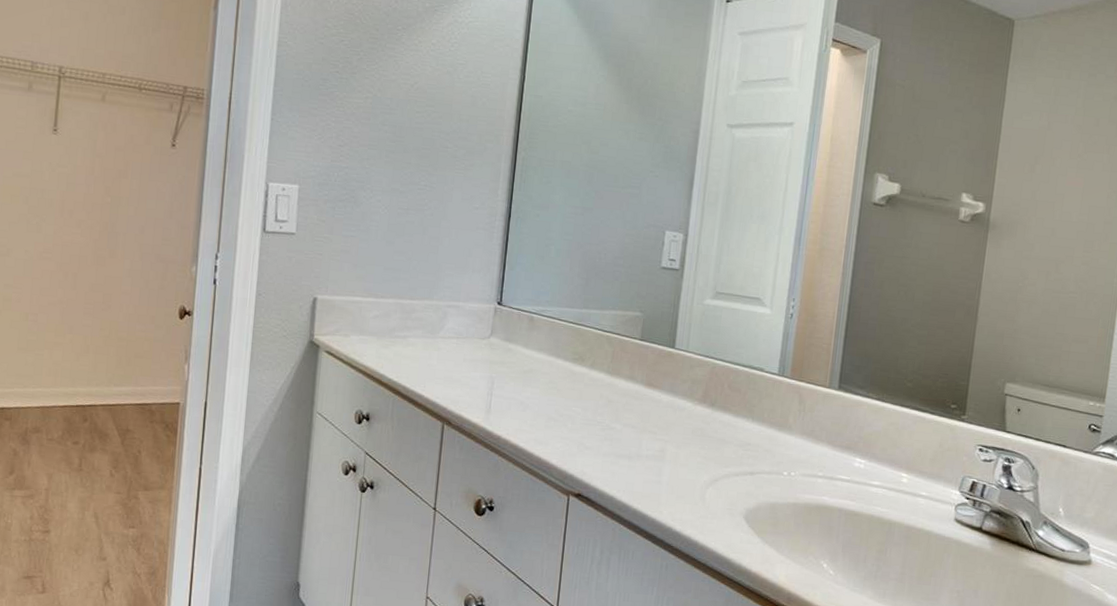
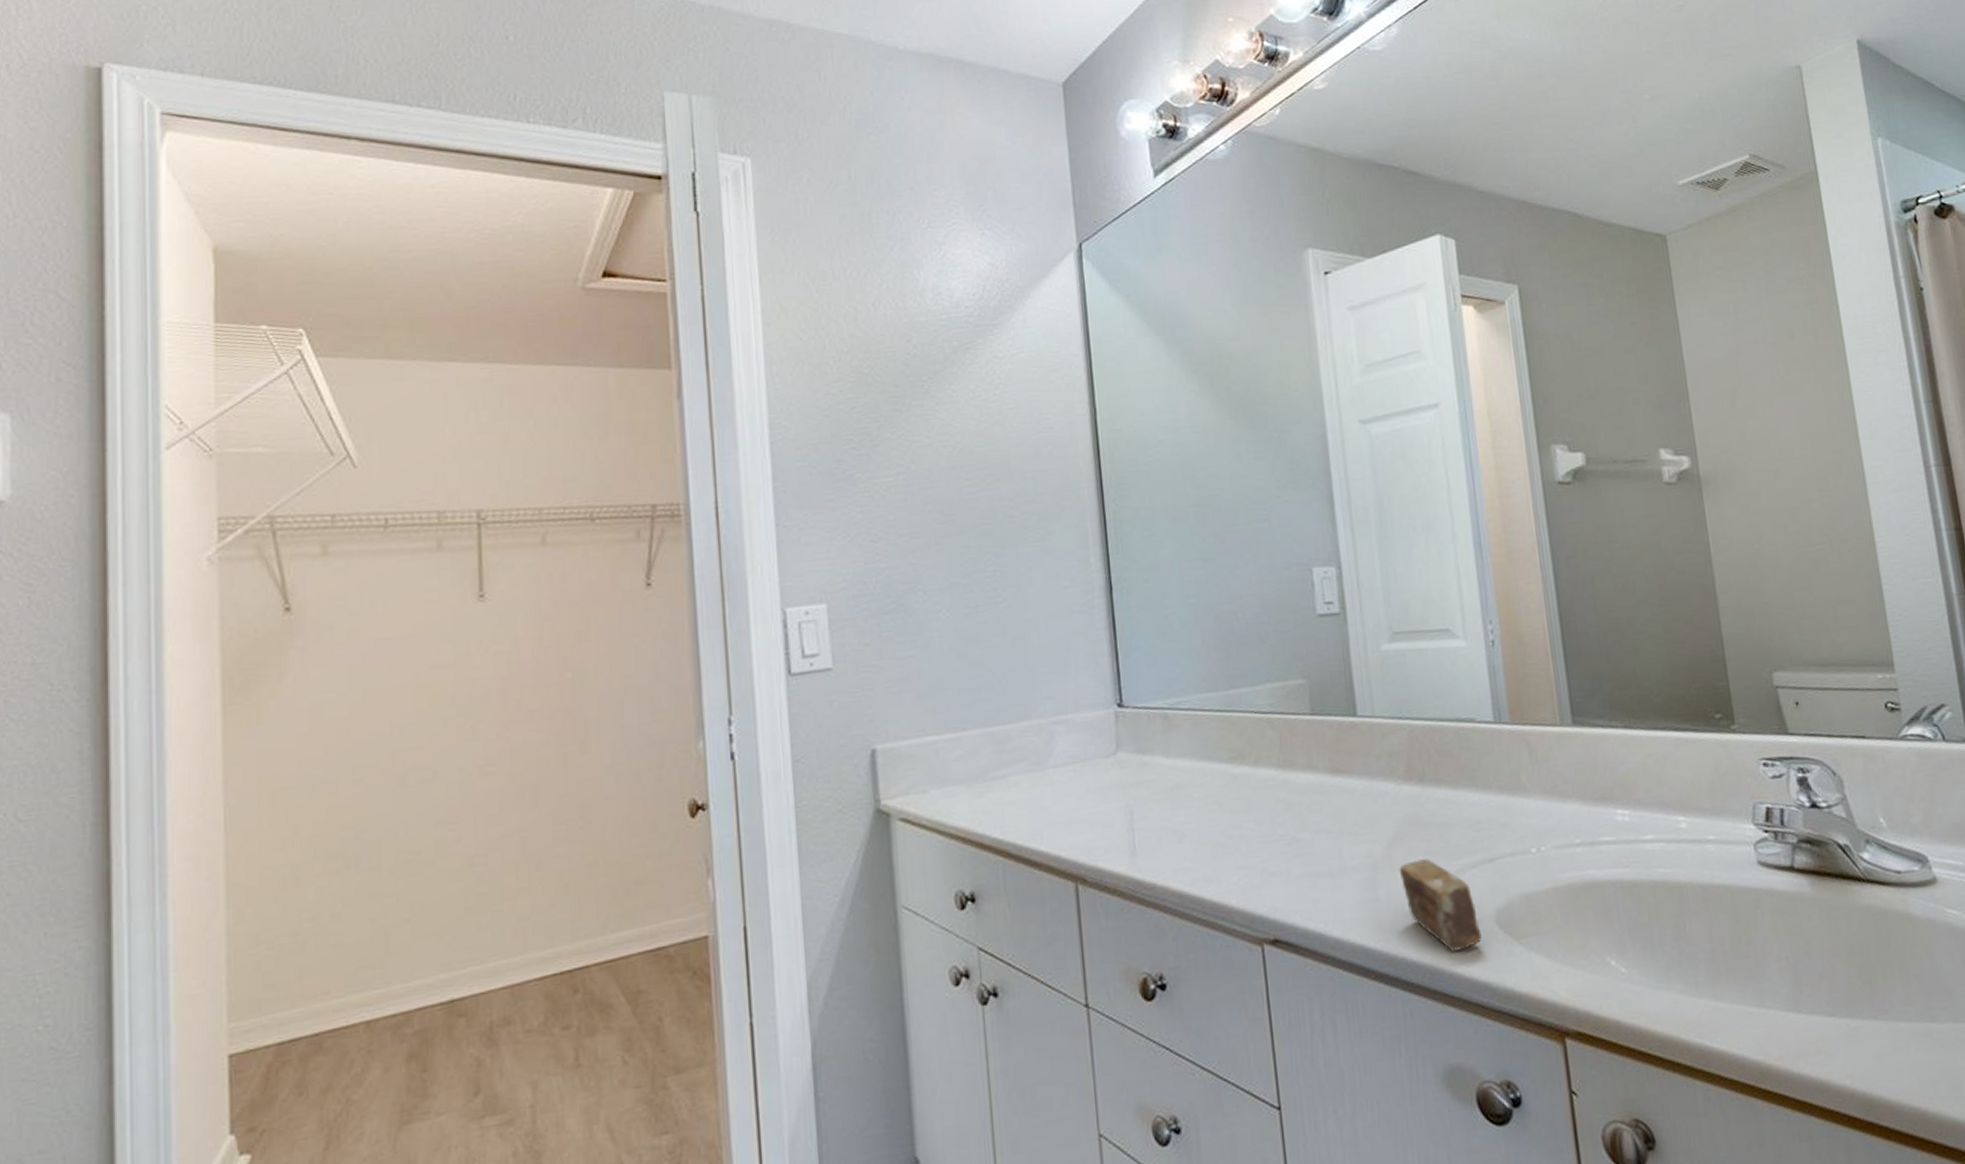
soap bar: none [680,461,732,532] -> present [1399,859,1482,953]

